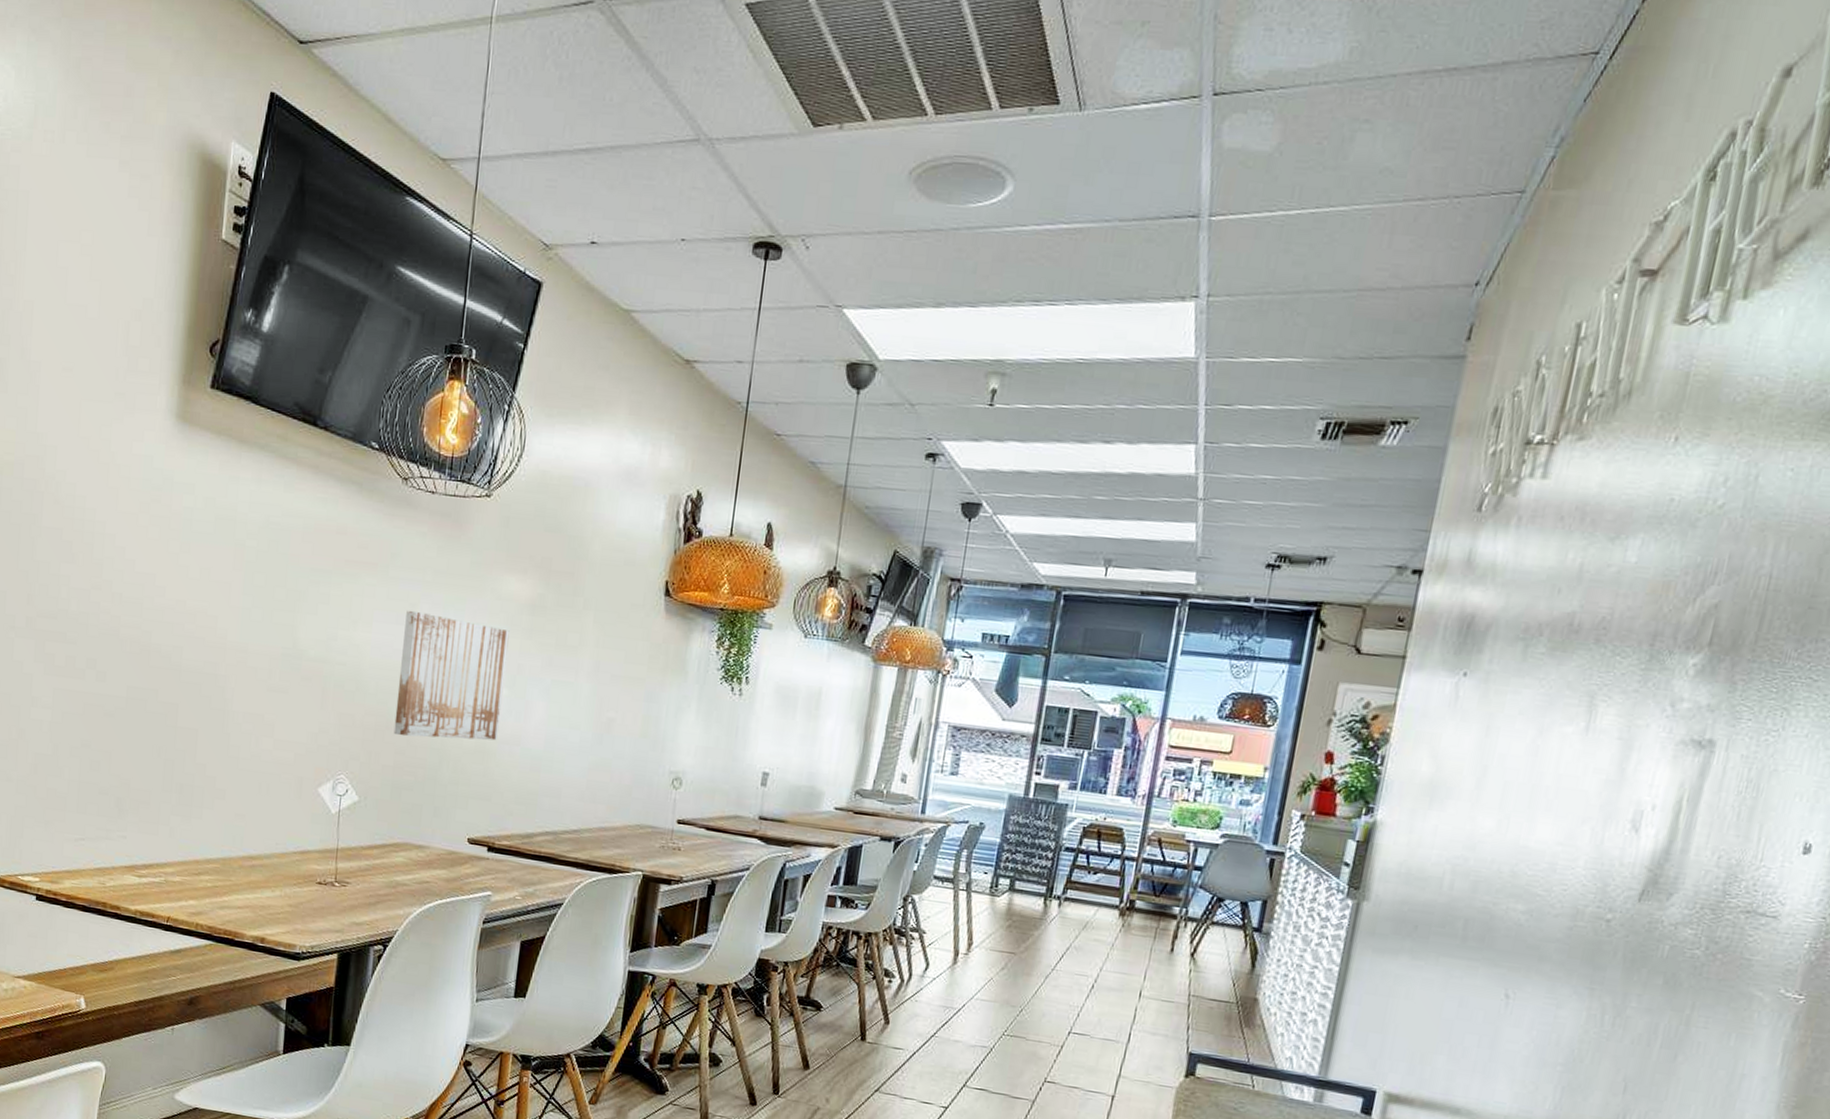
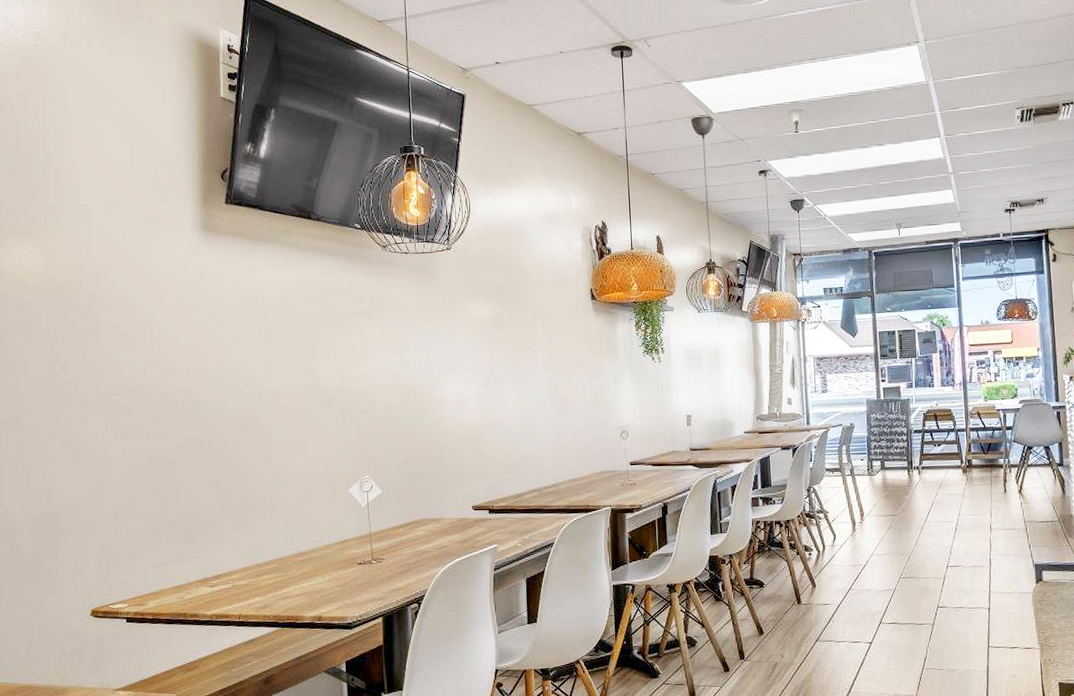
wall art: present [393,610,510,741] -> none [399,341,484,437]

